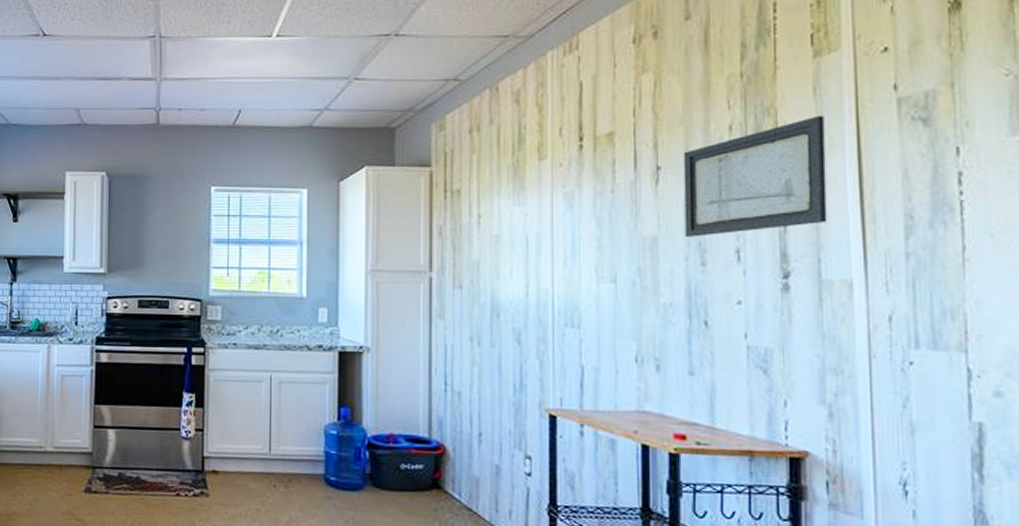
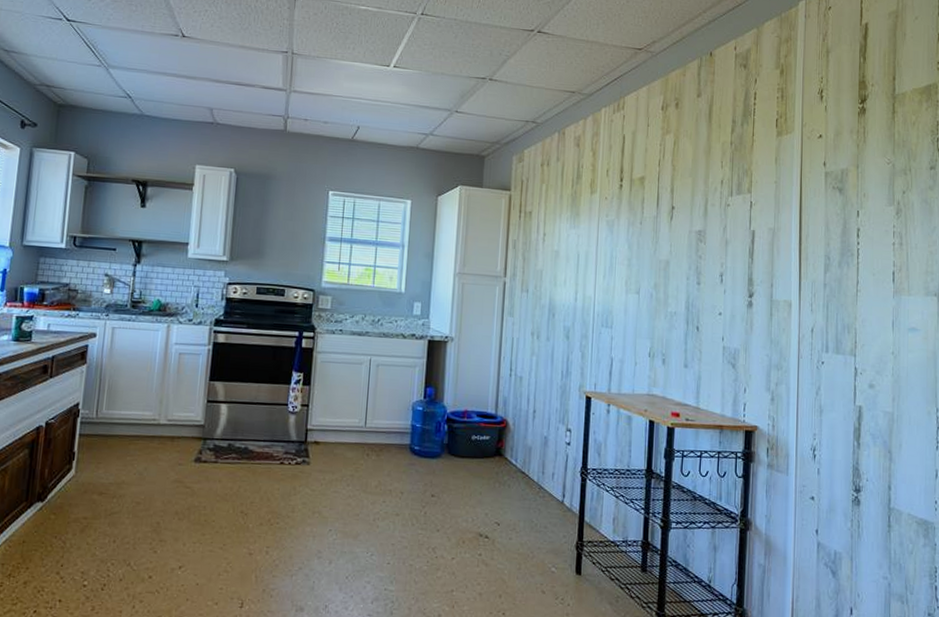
wall art: present [683,115,828,237] -> none [687,179,781,263]

